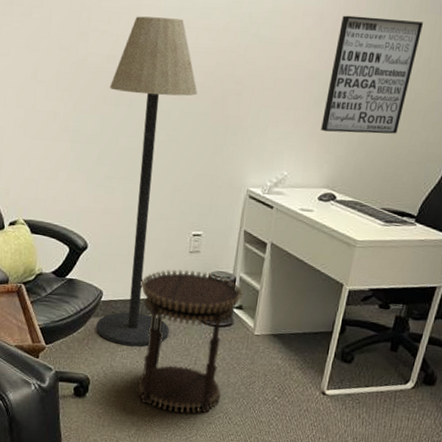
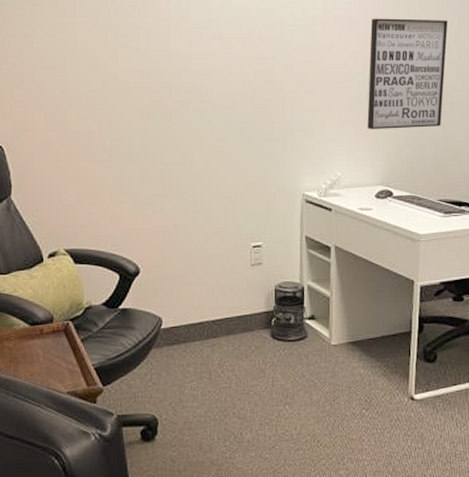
floor lamp: present [96,16,198,347] -> none [145,30,240,376]
side table: present [136,269,243,414] -> none [203,284,313,443]

